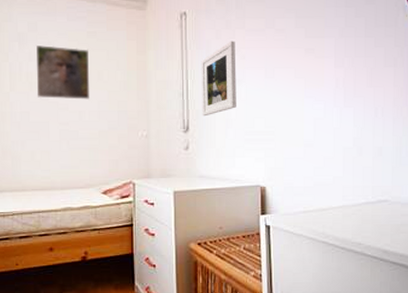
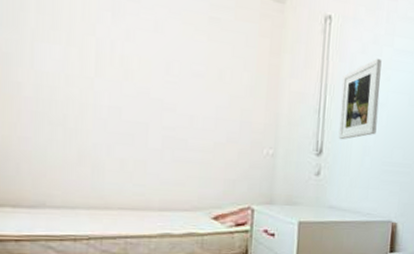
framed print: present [36,45,89,100] -> none [133,22,209,102]

